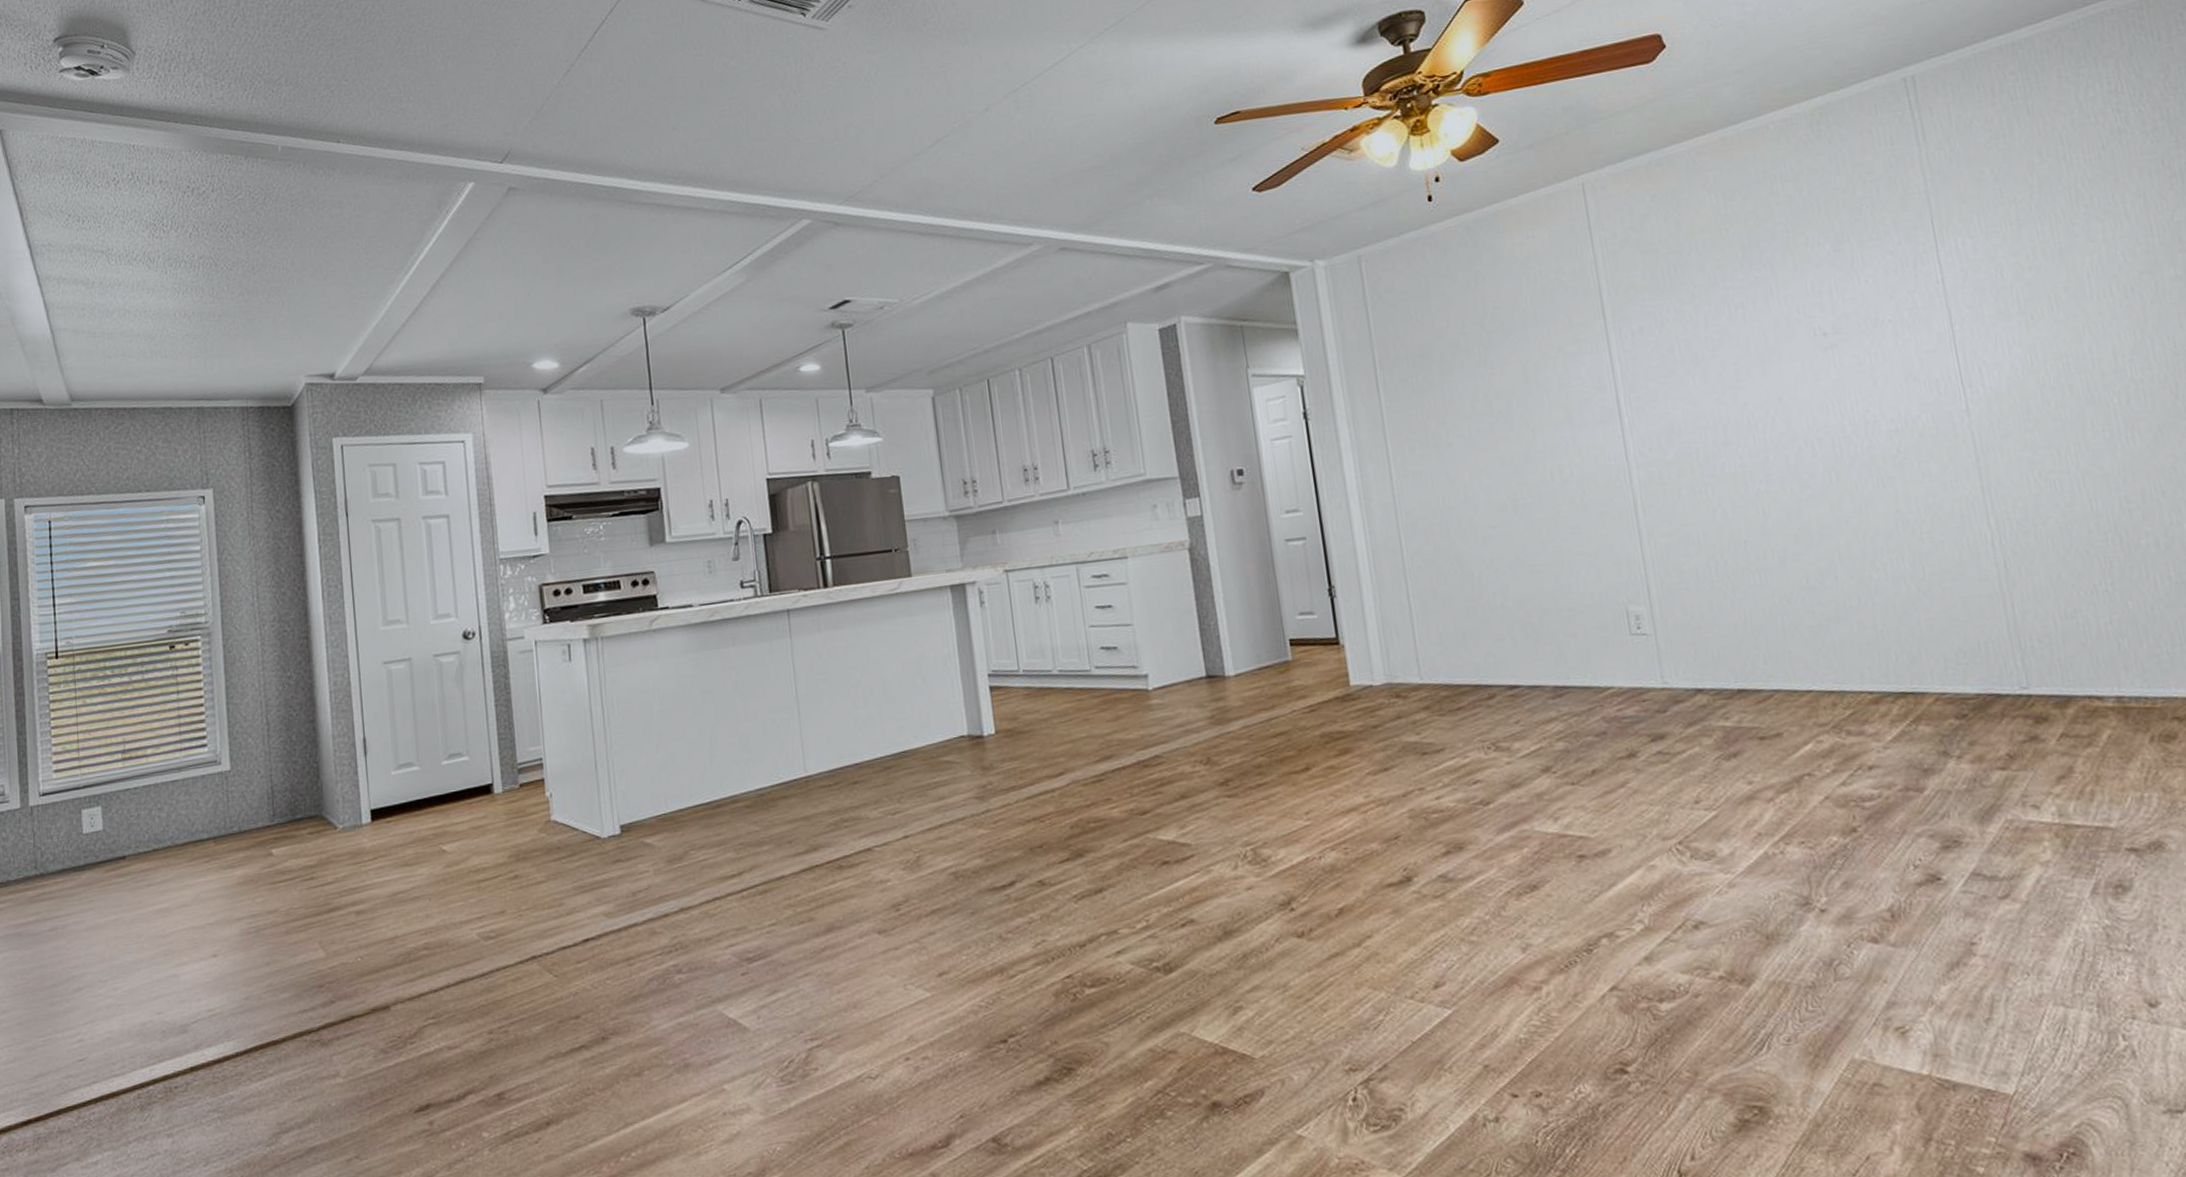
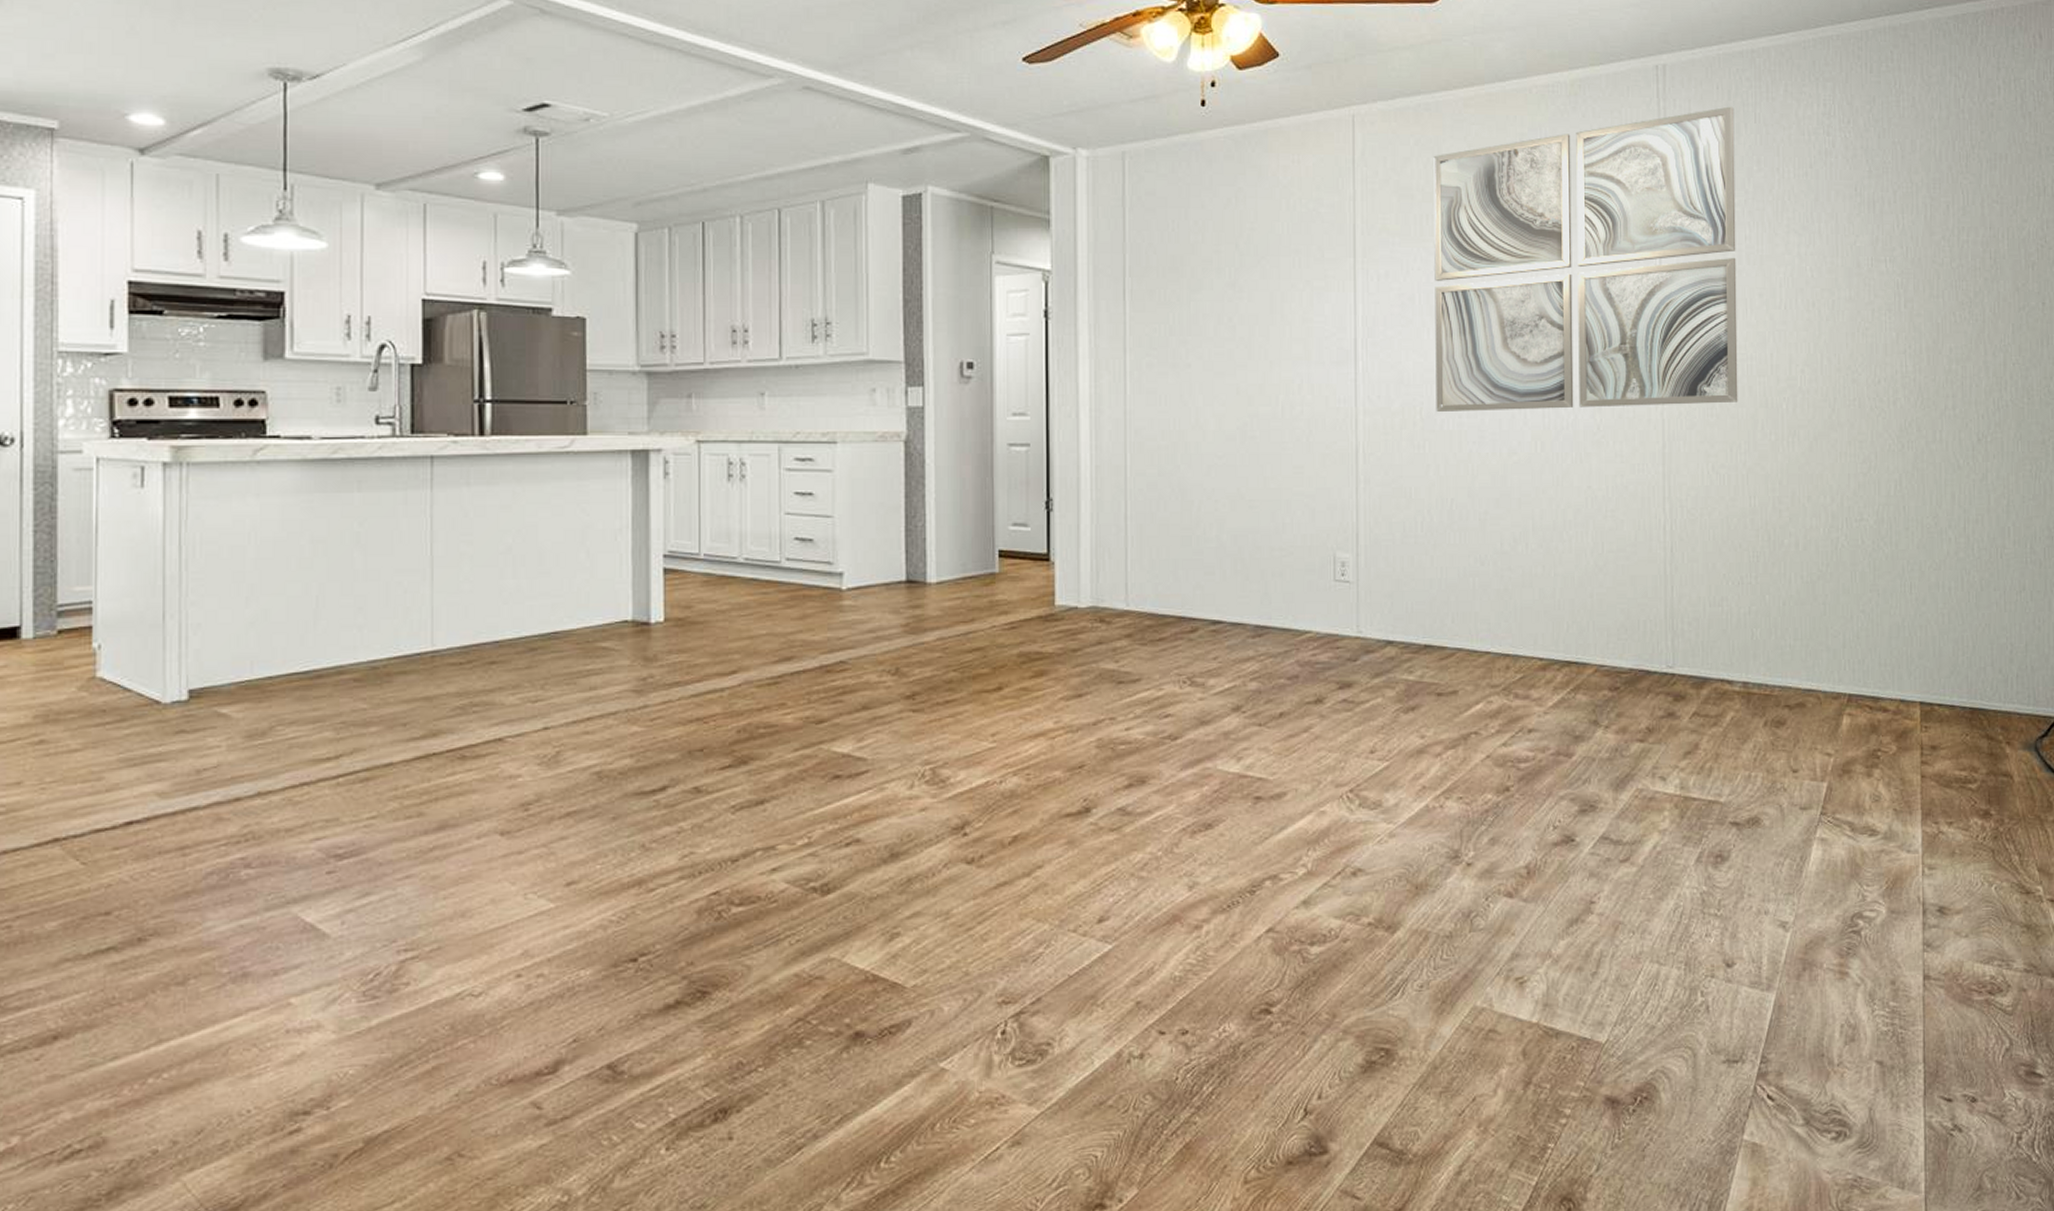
wall art: none [1673,103,2059,457] -> present [1433,106,1738,413]

